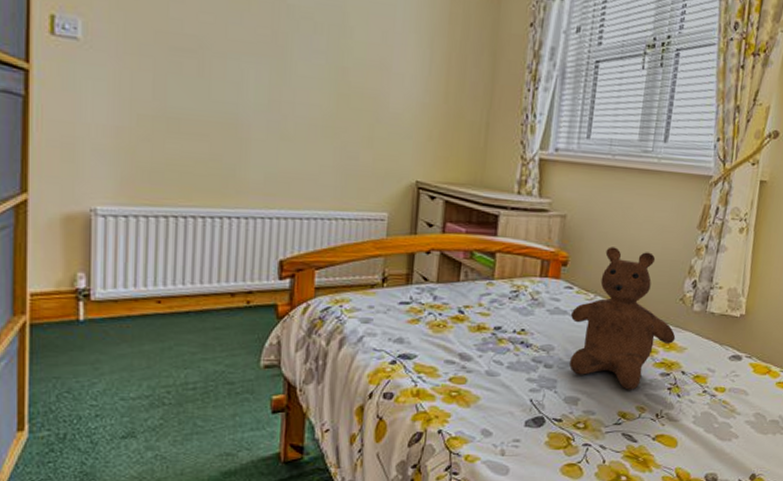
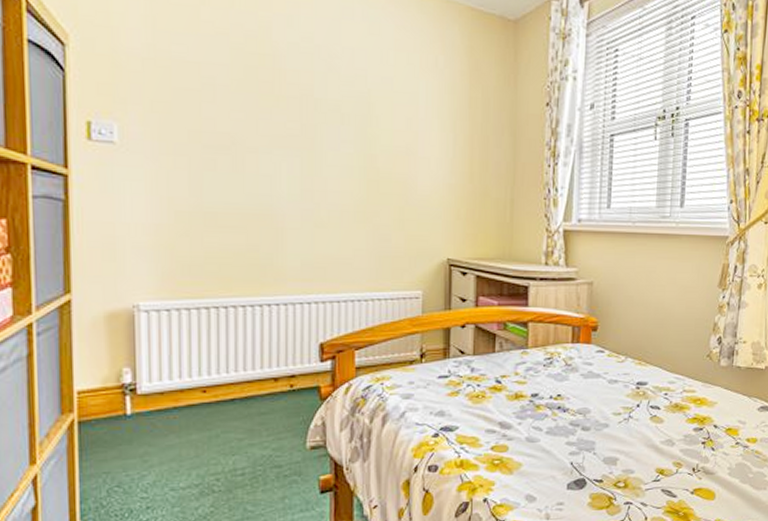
teddy bear: present [569,246,676,390] -> none [604,310,706,447]

